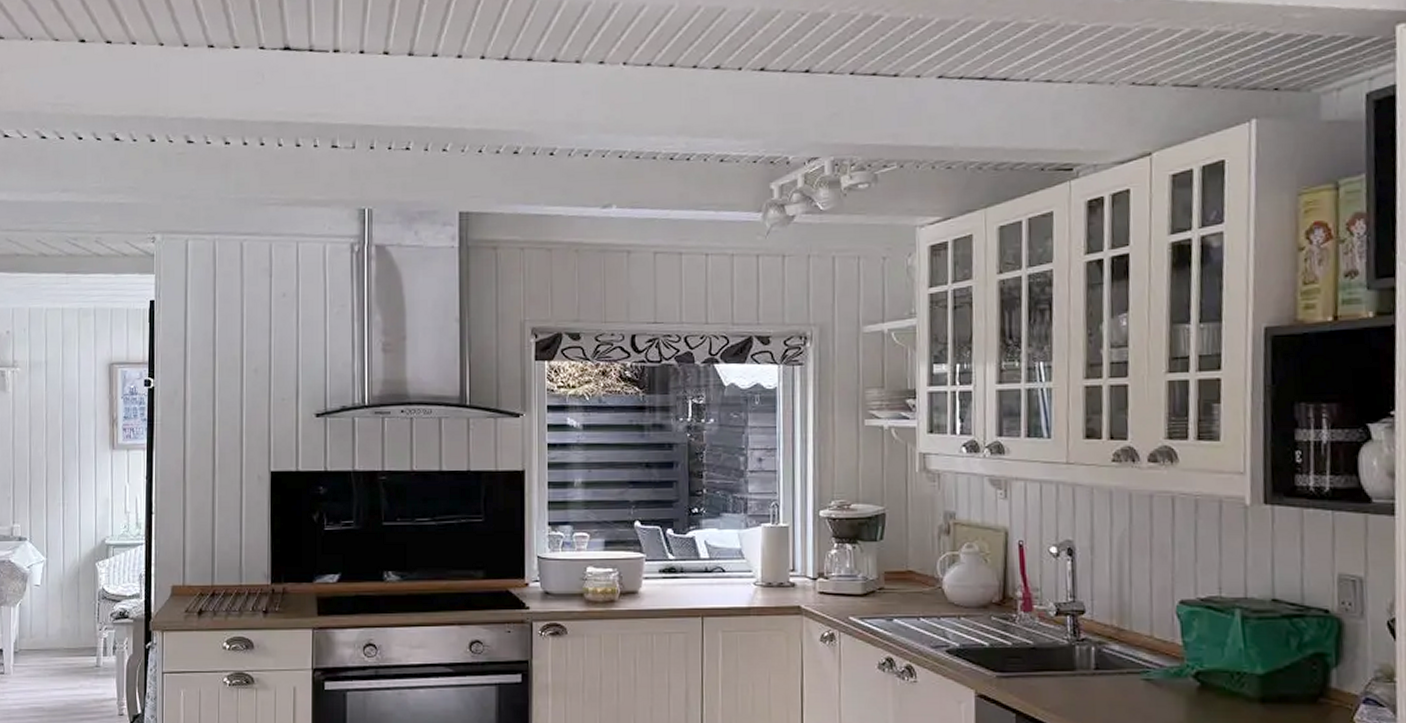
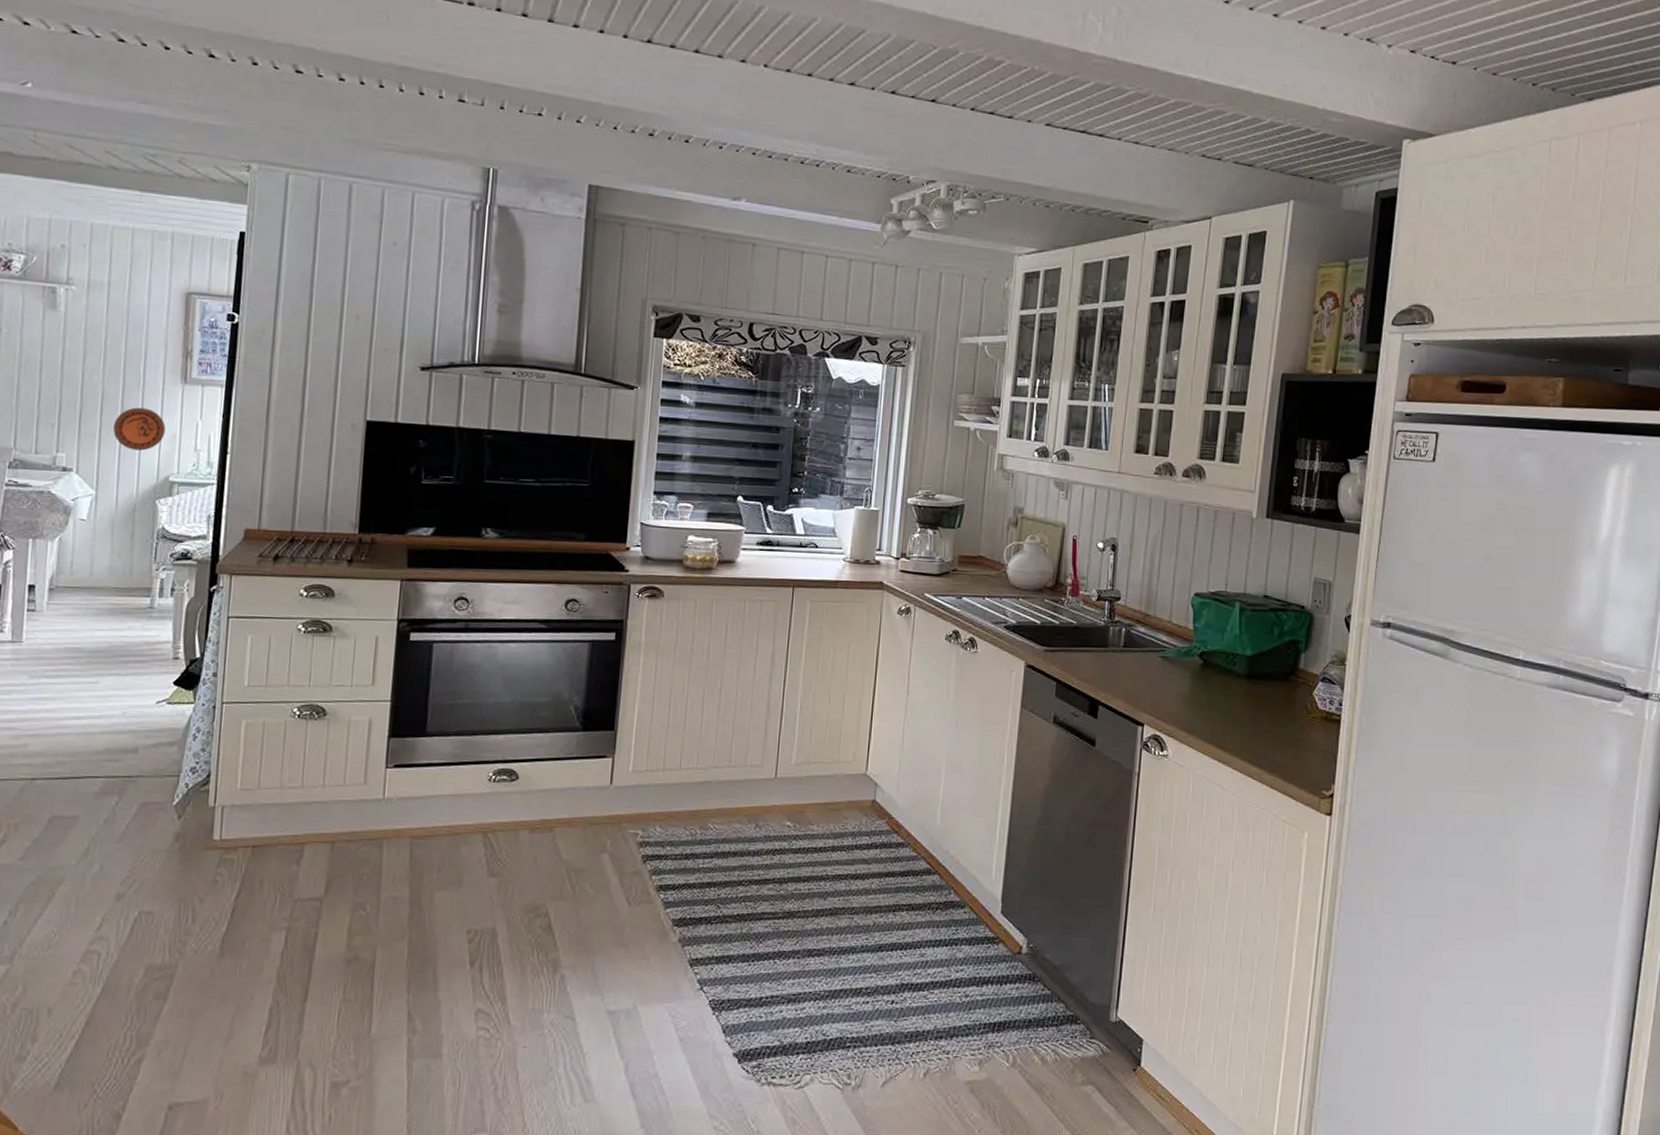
decorative plate: none [57,475,100,517] -> present [113,407,166,451]

